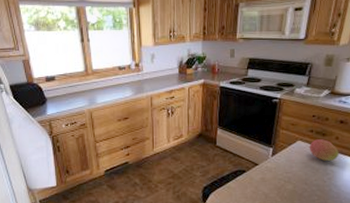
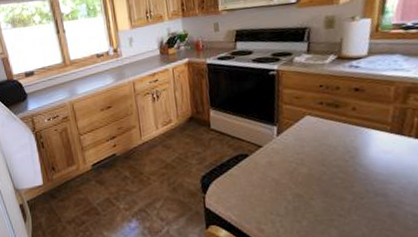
fruit: present [309,139,339,161] -> none [320,111,360,137]

